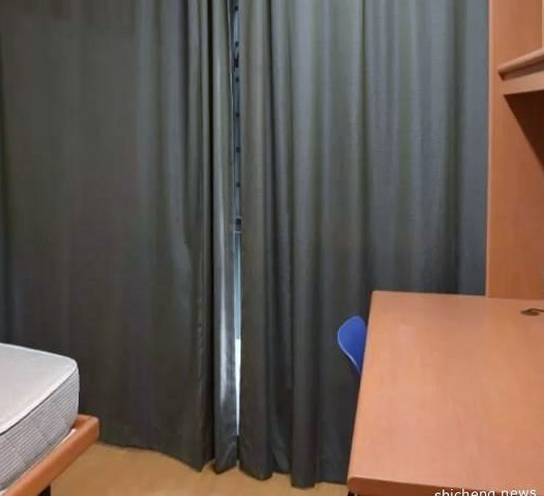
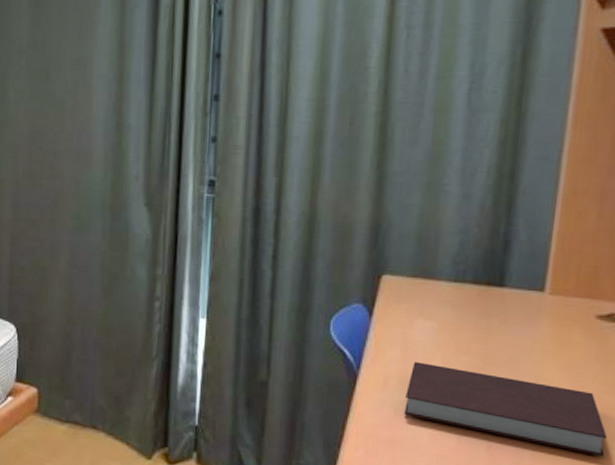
notebook: none [397,361,536,423] -> present [404,362,607,457]

